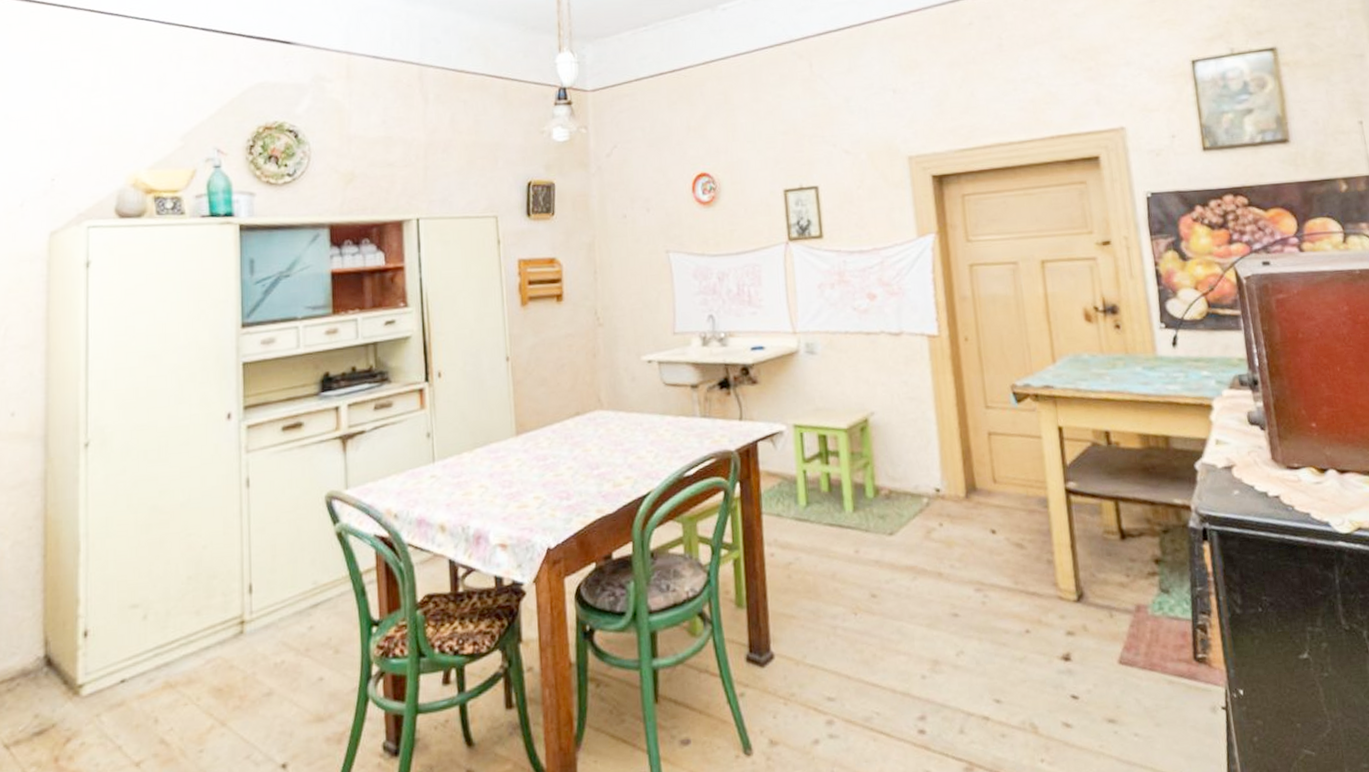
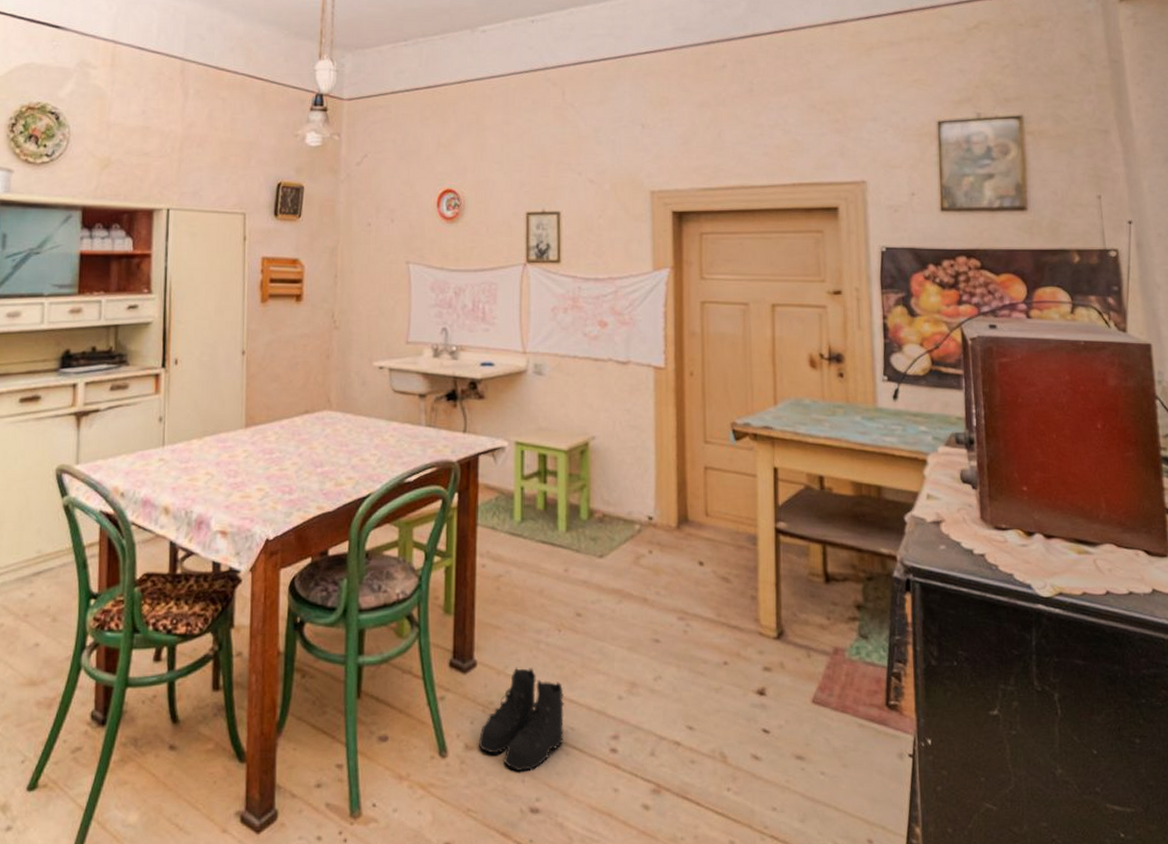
boots: none [783,655,870,763] -> present [479,667,565,772]

